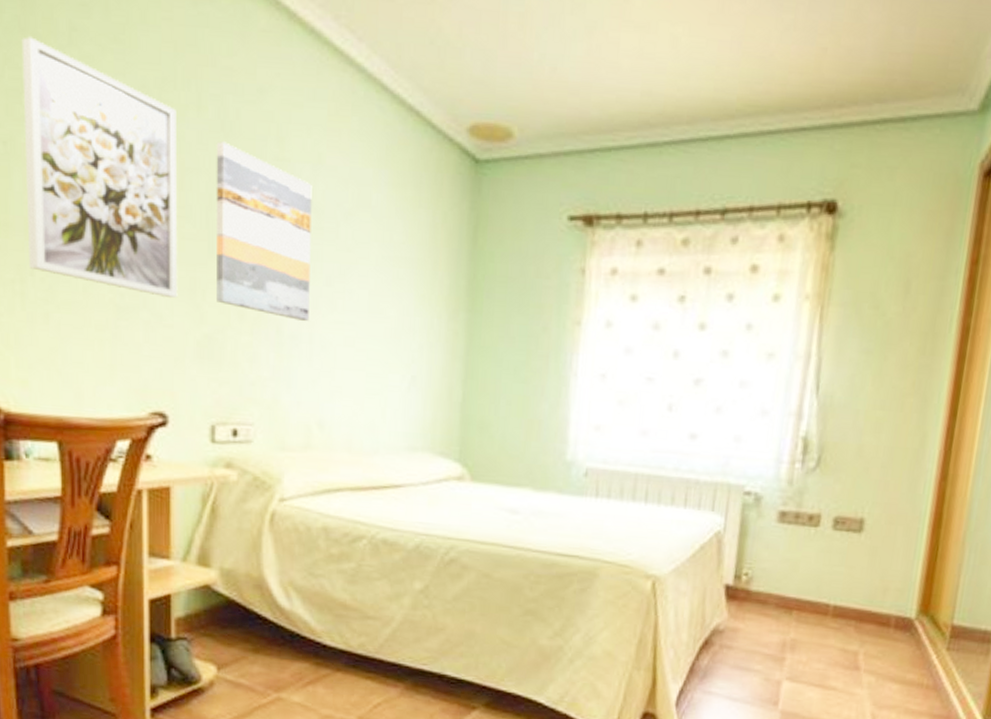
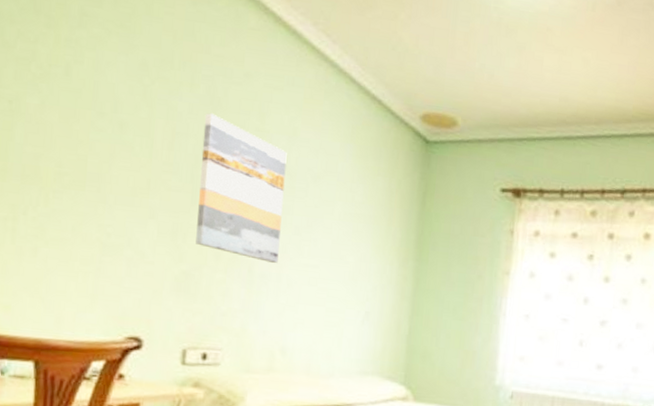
wall art: present [21,36,178,298] -> none [23,17,171,239]

